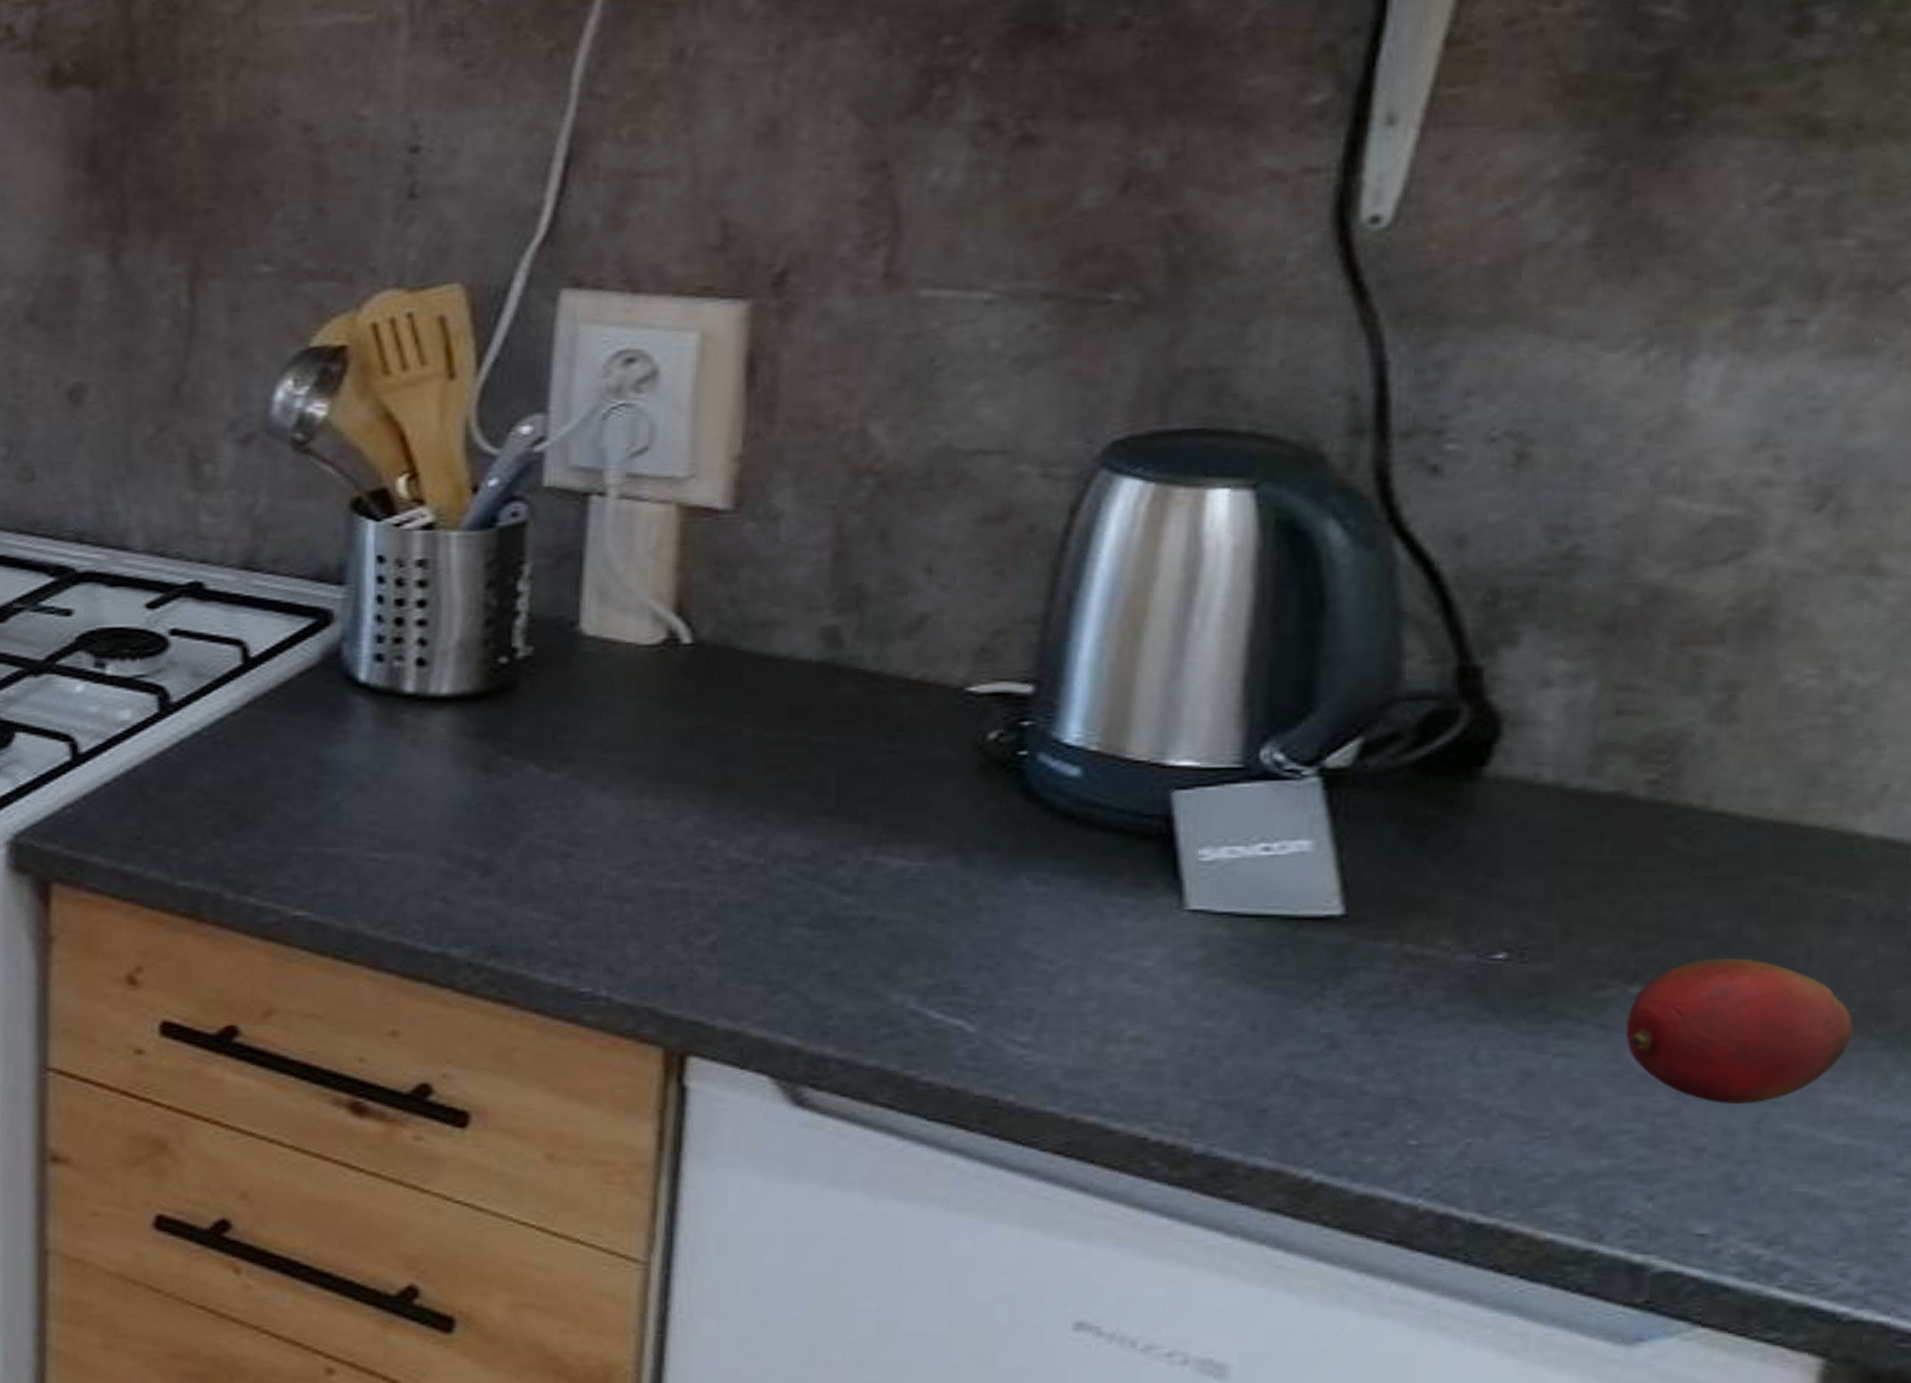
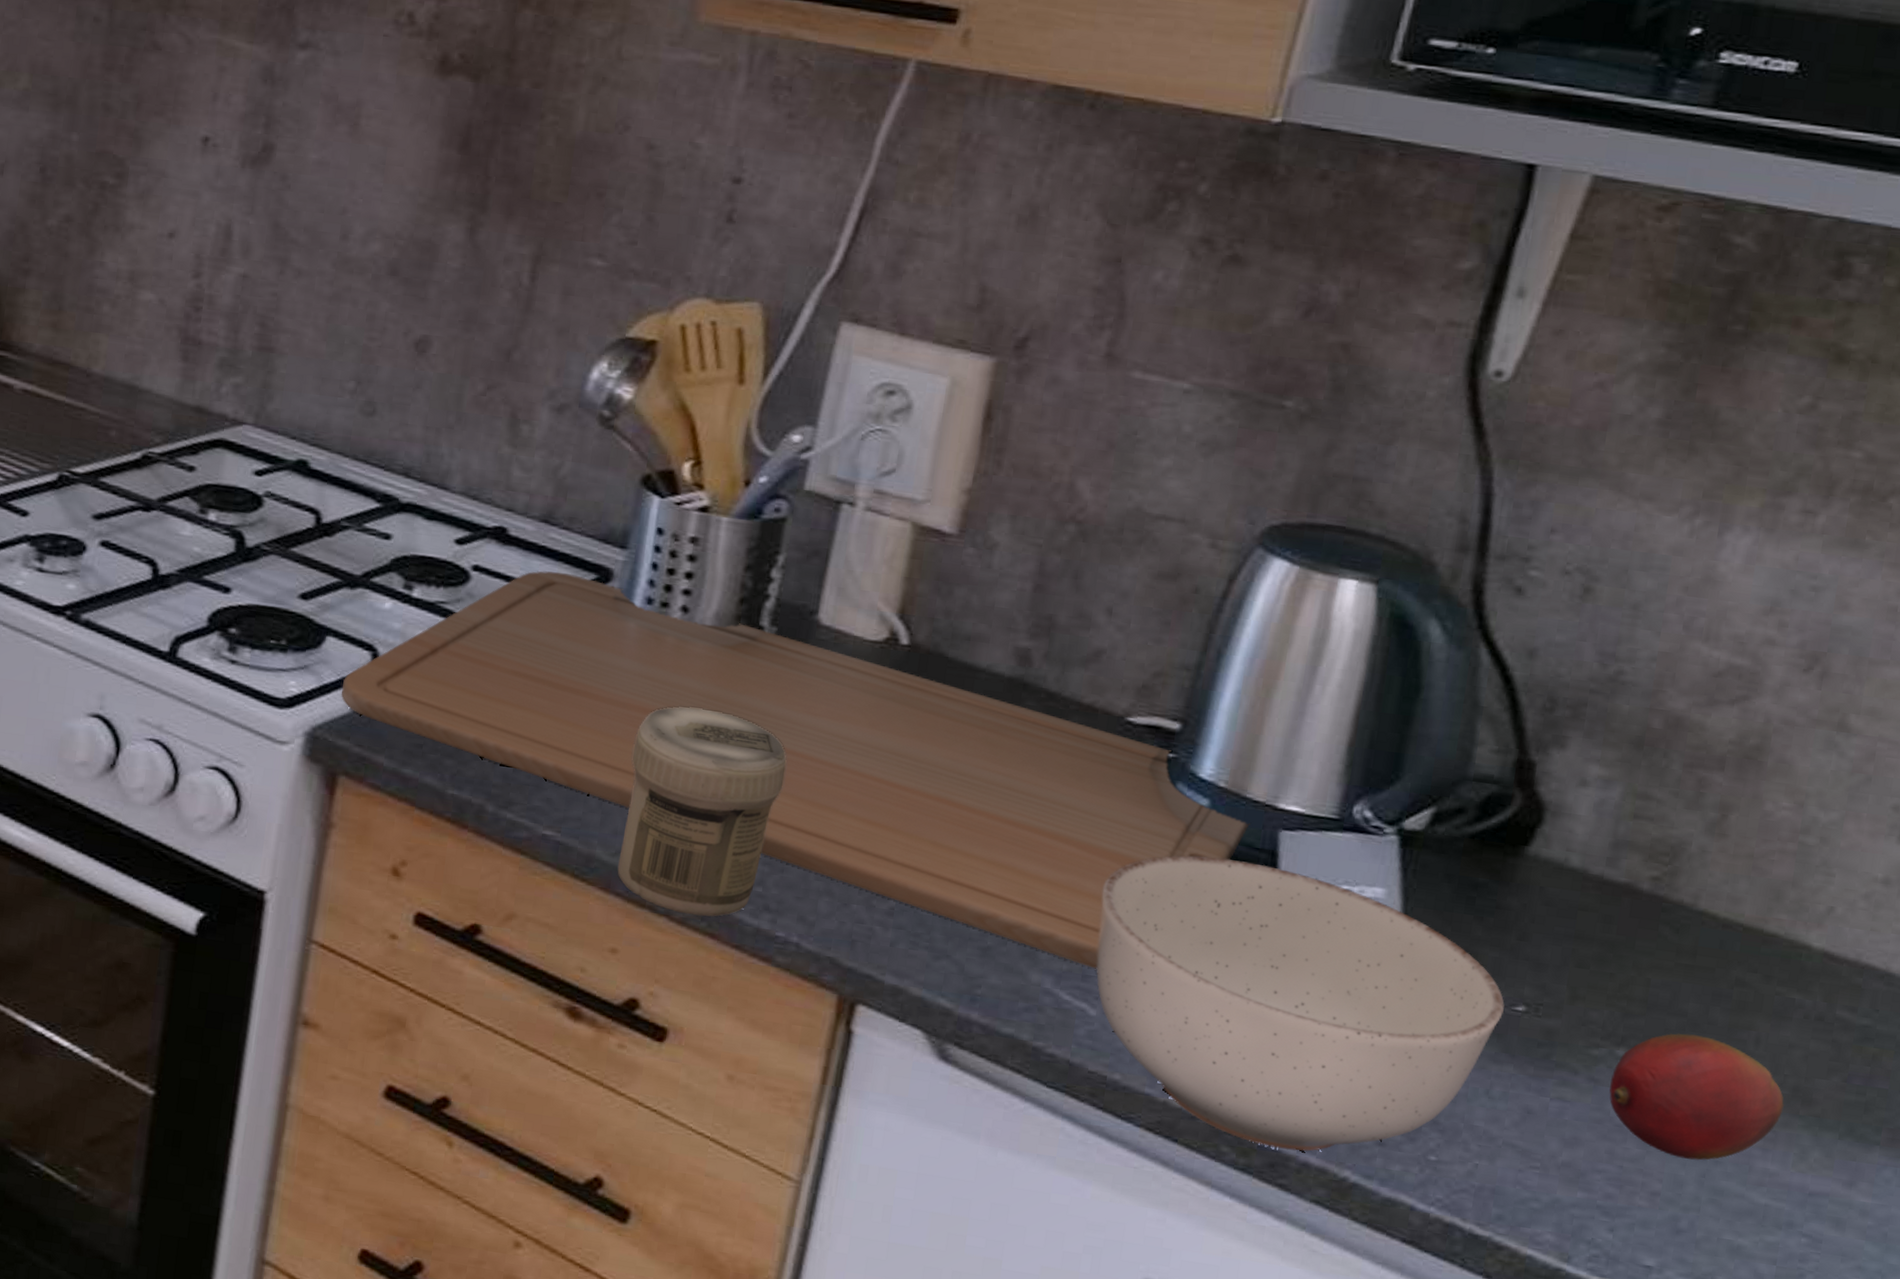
chopping board: none [42,621,1134,979] -> present [341,571,1250,969]
jar: none [384,750,567,982] -> present [617,706,787,917]
bowl: none [963,832,1480,1156] -> present [1096,856,1505,1151]

